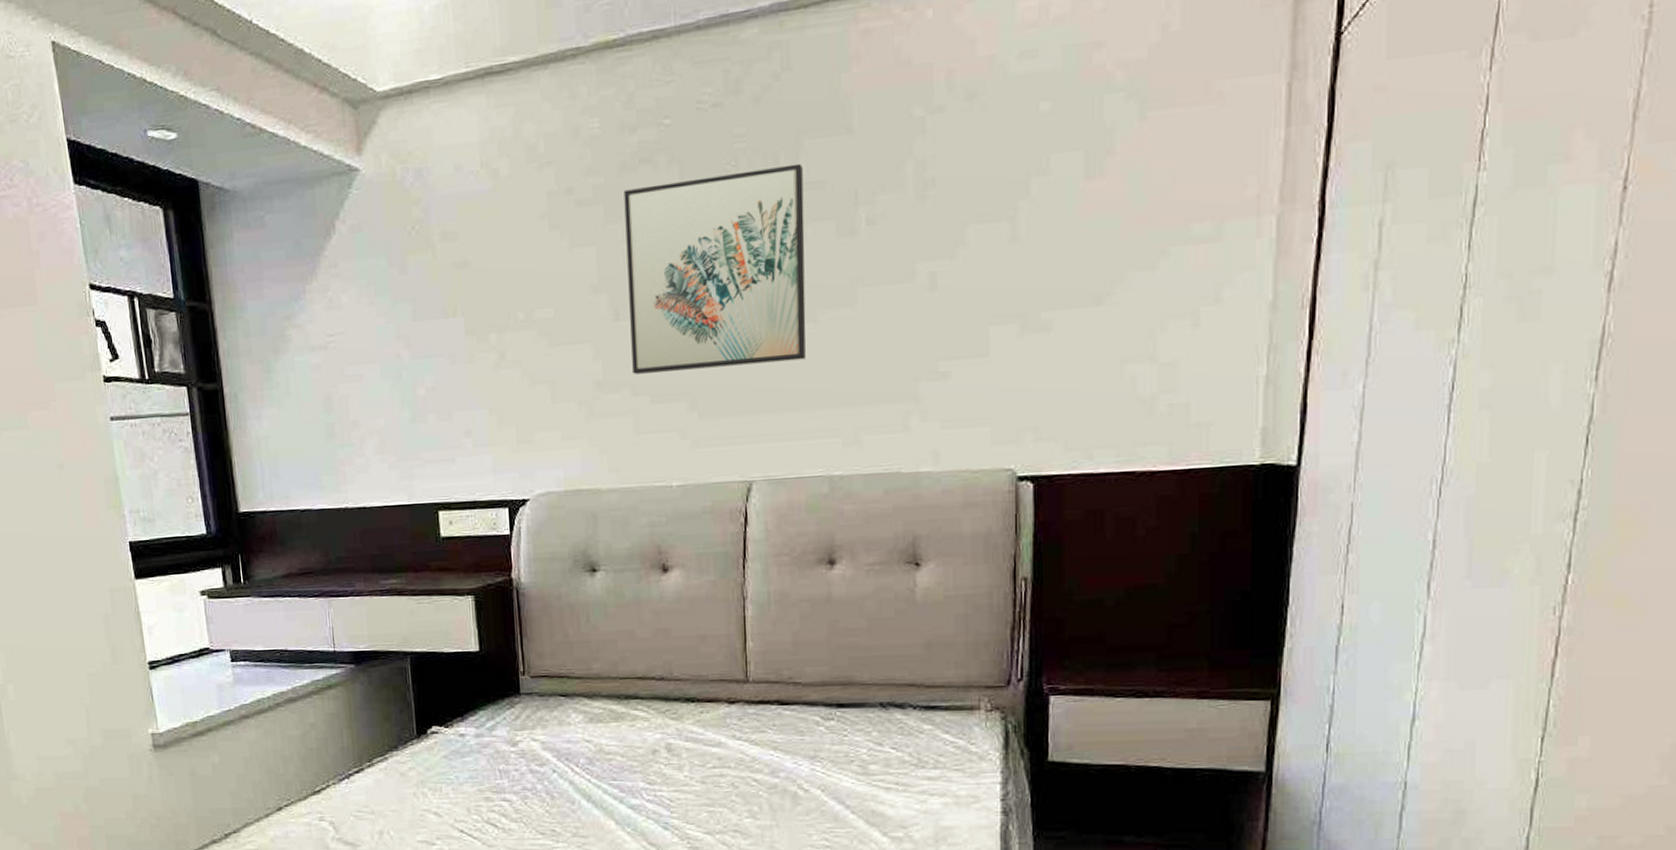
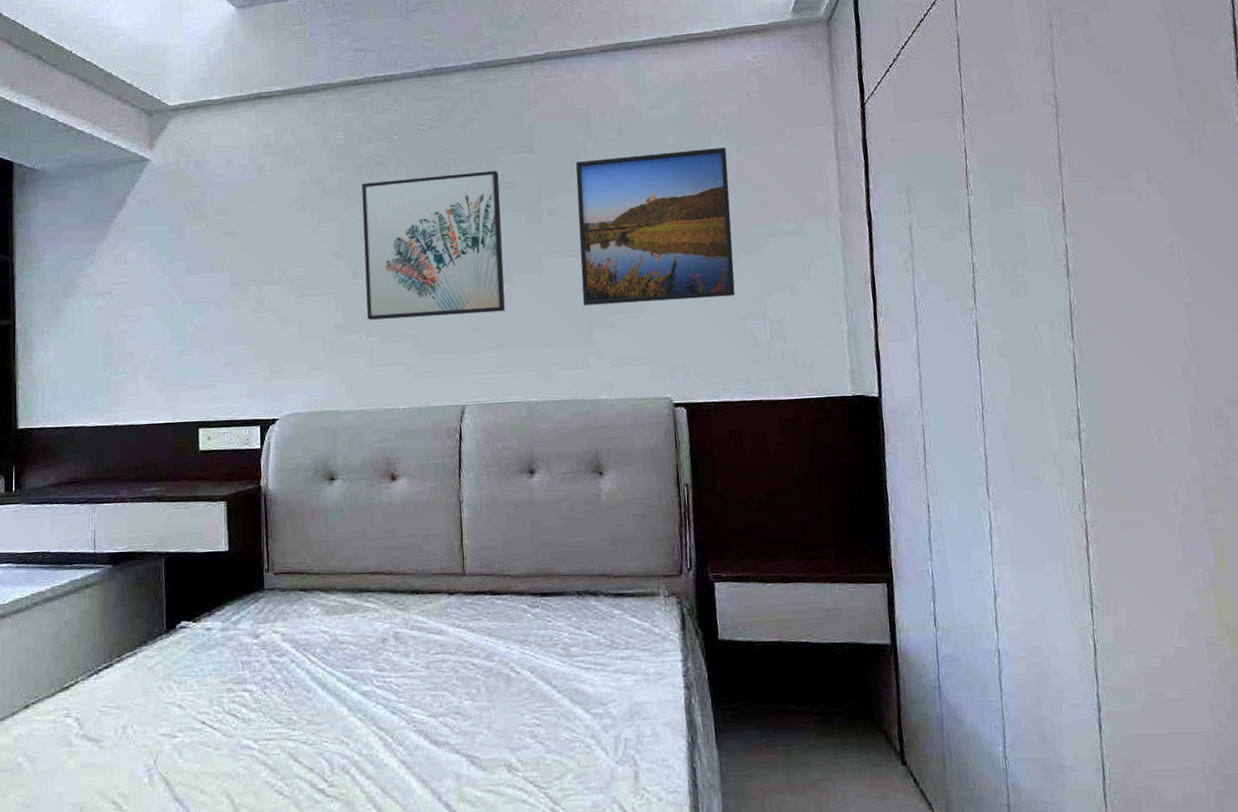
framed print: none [907,114,1123,349] -> present [575,148,735,305]

